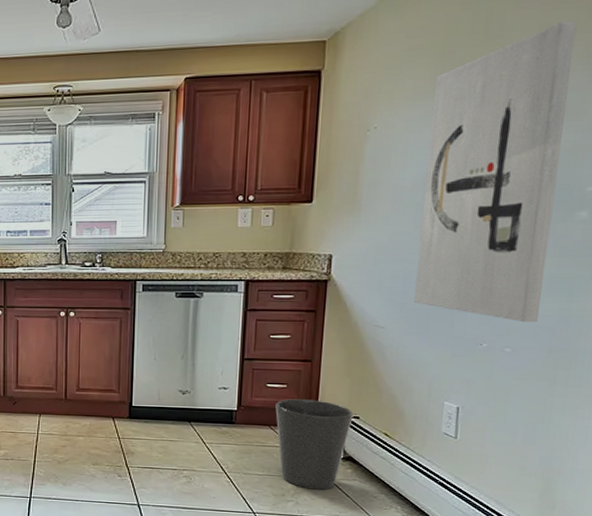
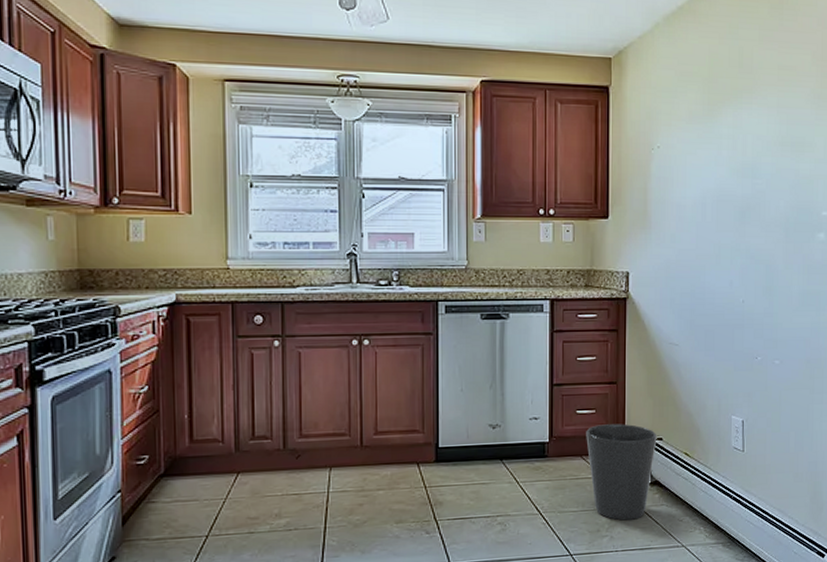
wall art: present [414,20,578,323] -> none [701,64,804,336]

